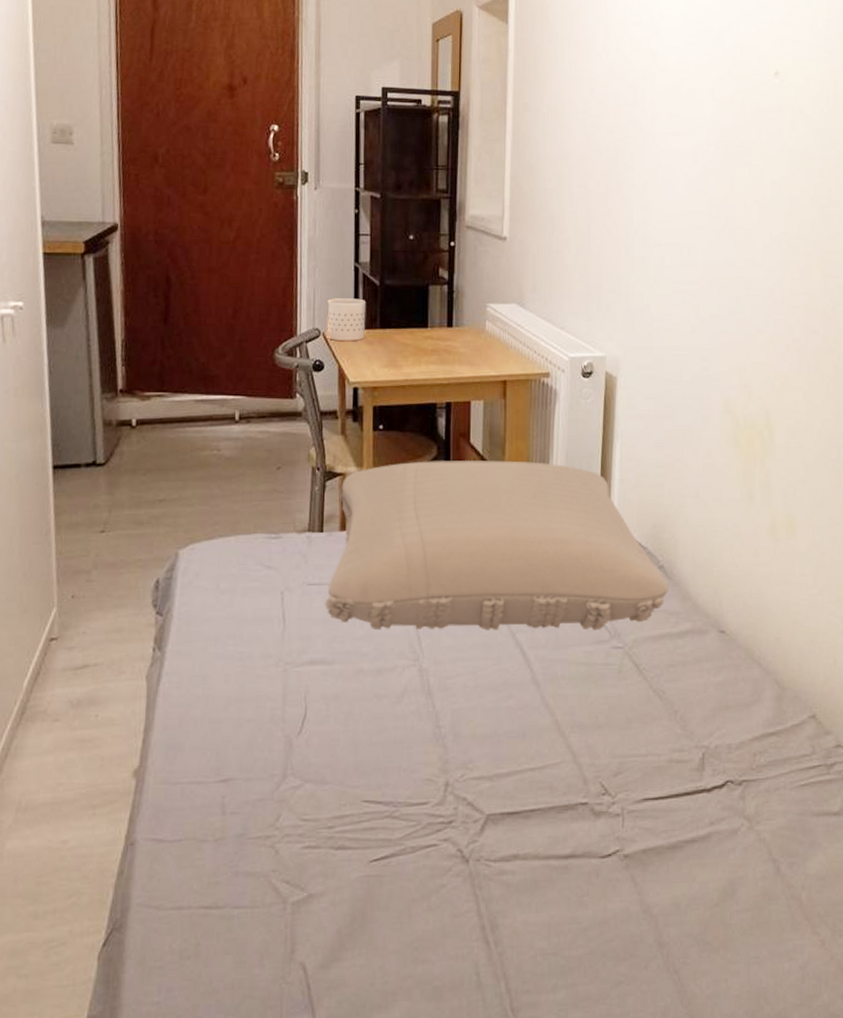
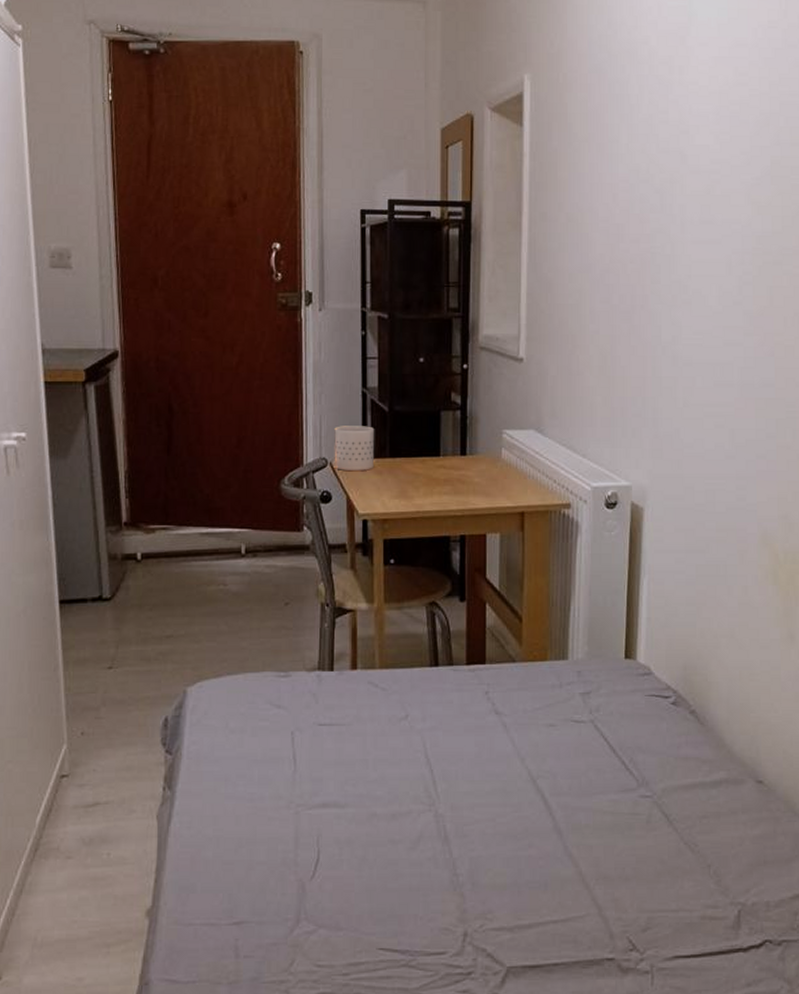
pillow: present [324,461,668,631] -> none [336,597,701,778]

